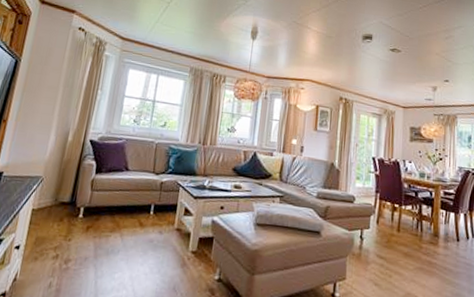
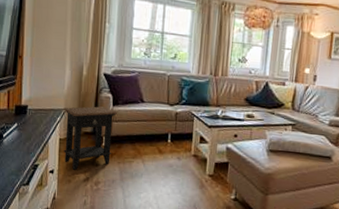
side table: none [34,174,100,246] -> present [62,106,118,170]

